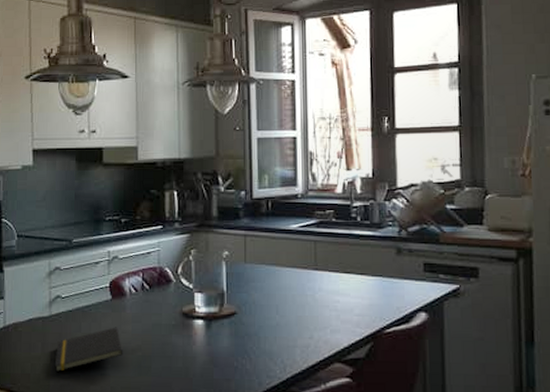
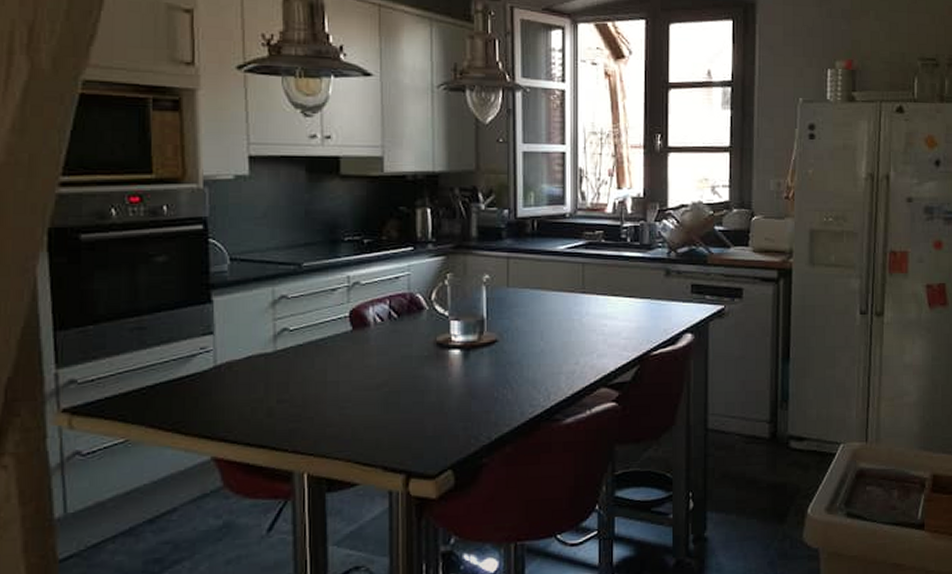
notepad: present [54,327,124,372] -> none [281,361,367,415]

